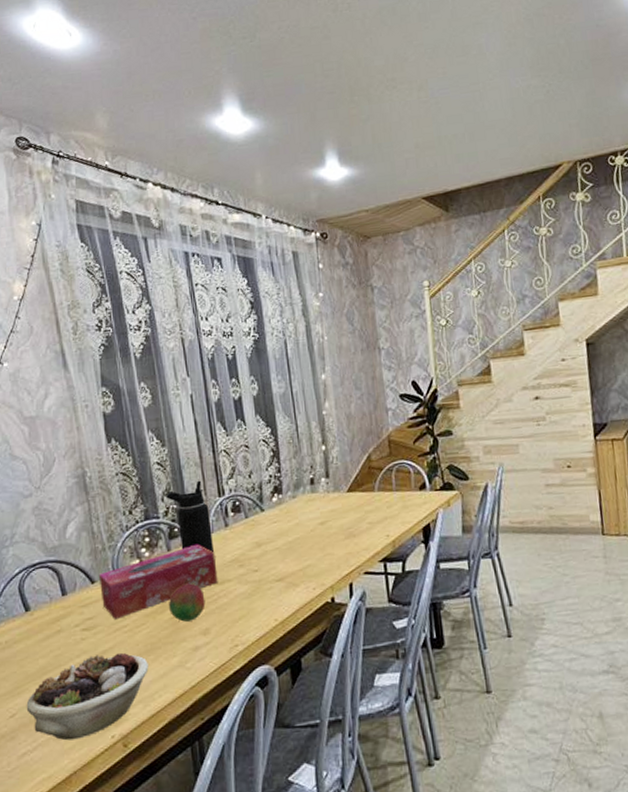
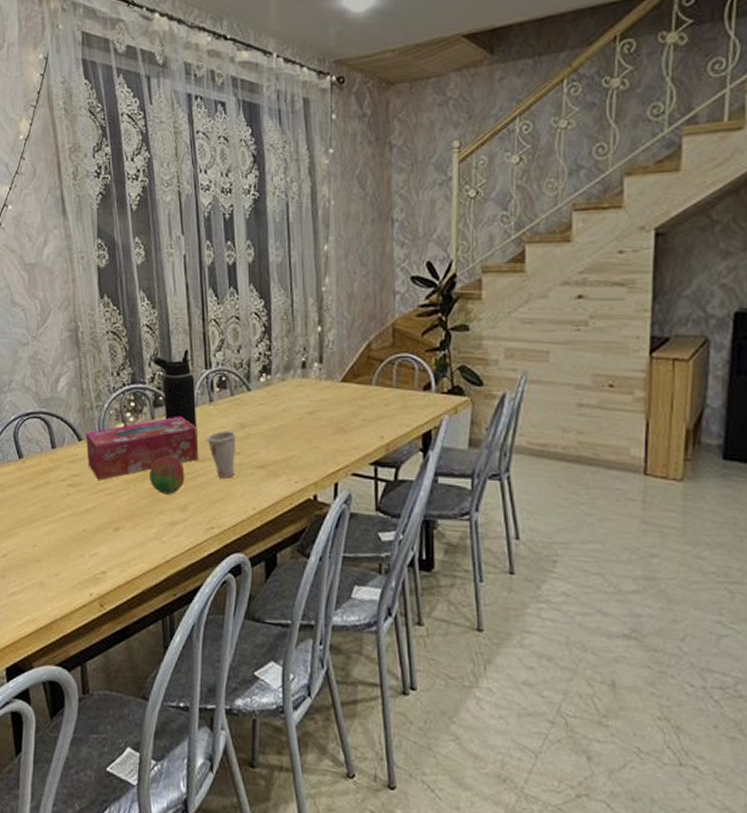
succulent planter: present [26,652,149,741] -> none [16,512,127,590]
cup: none [224,551,255,597] -> present [206,431,237,478]

